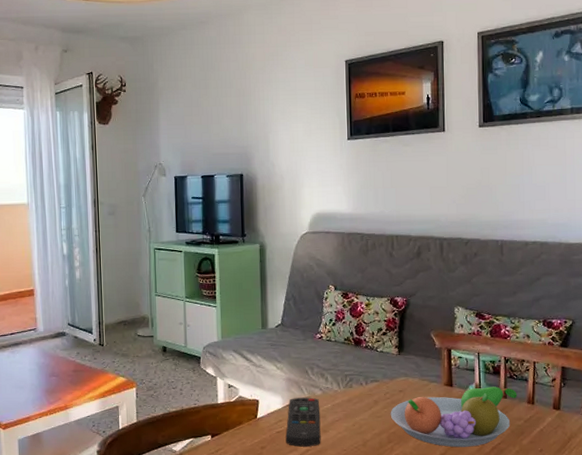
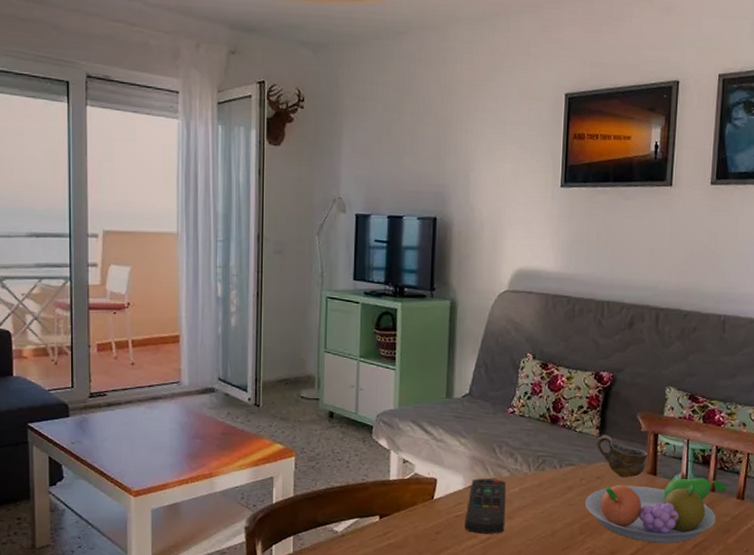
cup: none [397,353,443,390] -> present [597,435,648,477]

